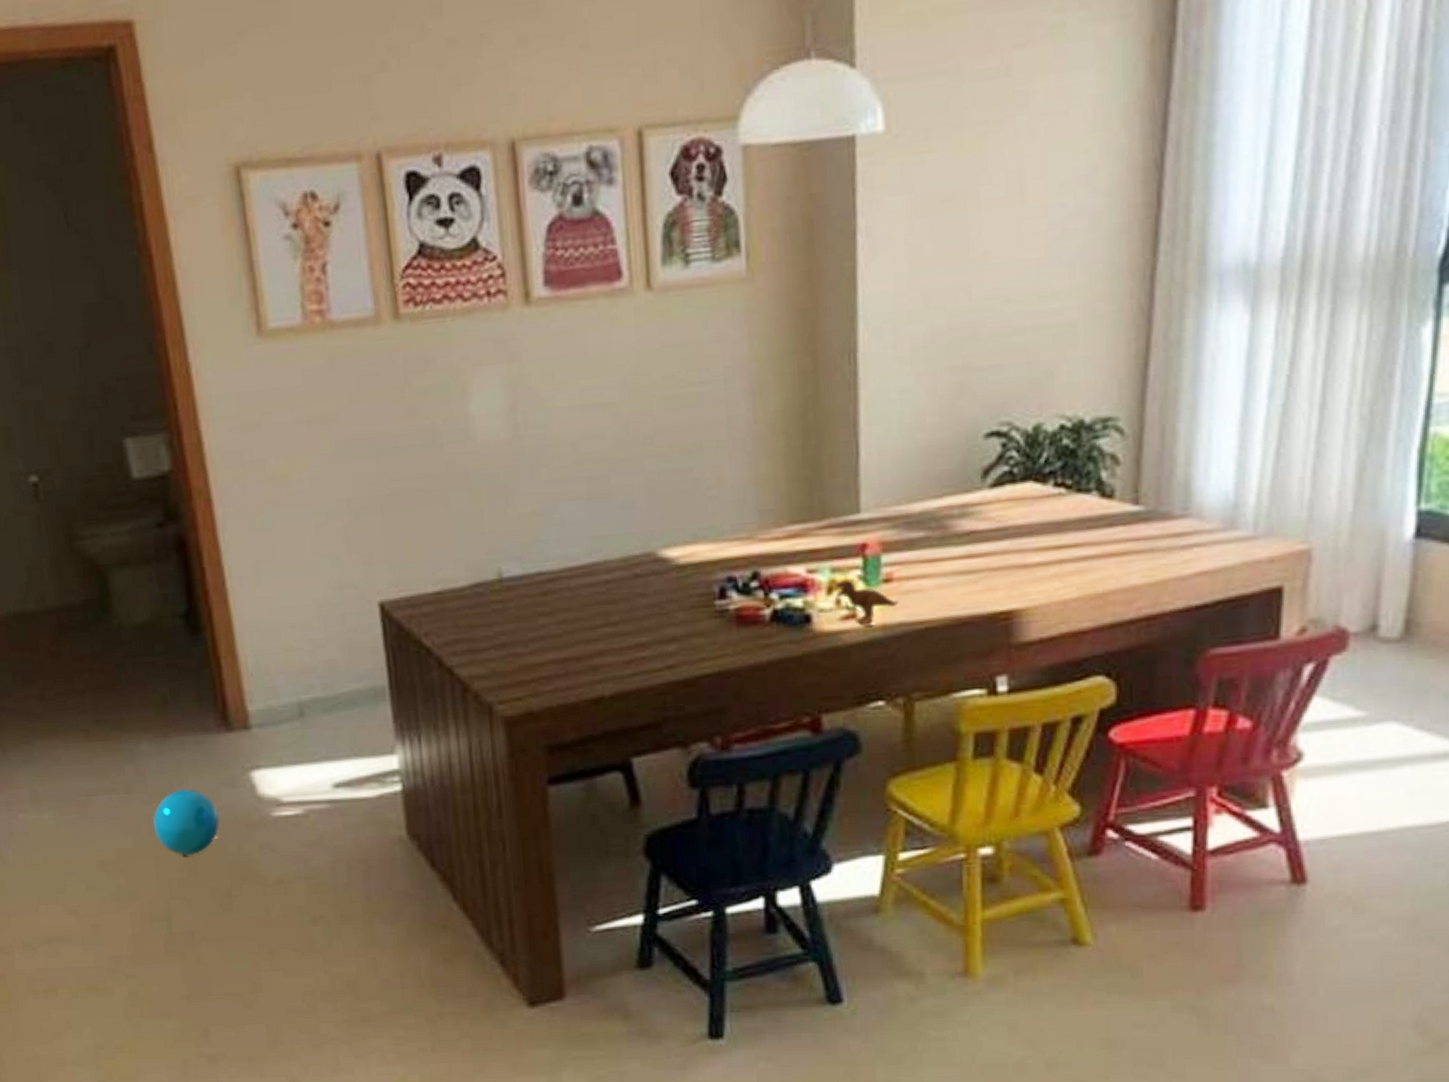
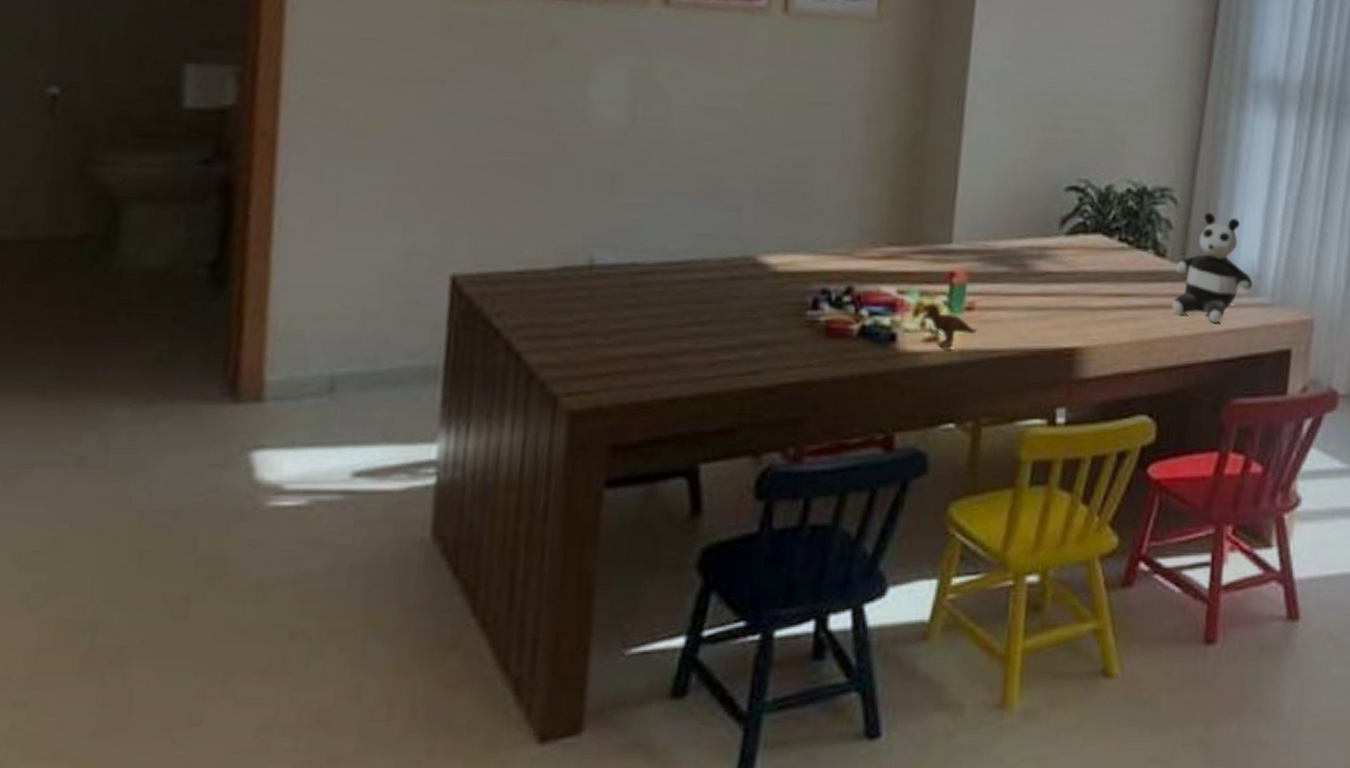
ball: present [152,788,220,856] -> none [102,466,197,550]
stuffed animal: none [1125,438,1228,566] -> present [1172,212,1253,323]

